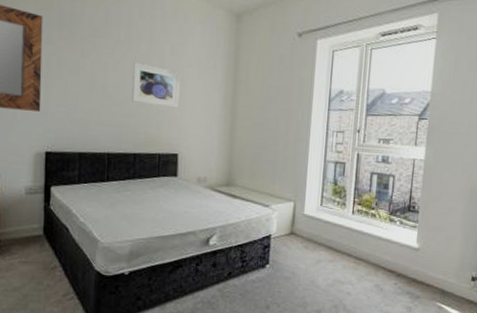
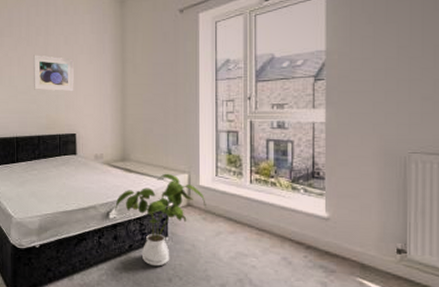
house plant: none [216,200,309,294] -> present [115,173,206,267]

